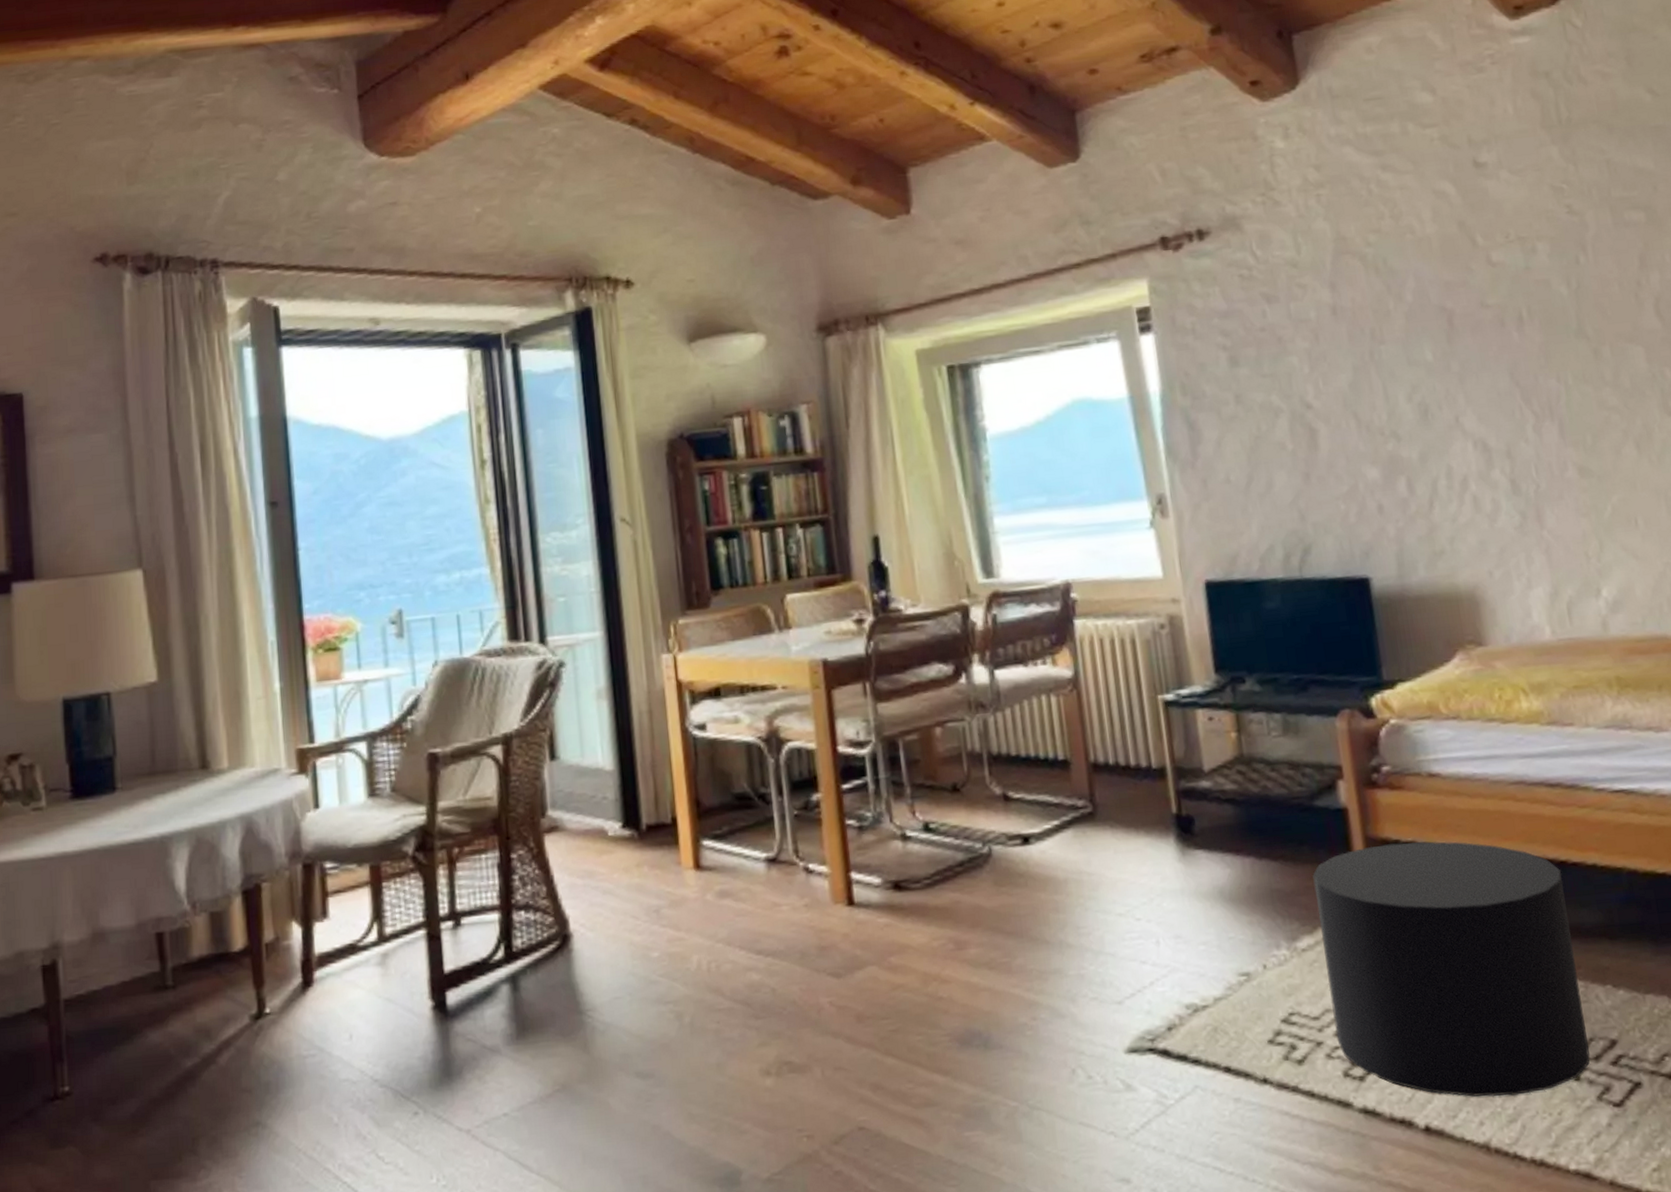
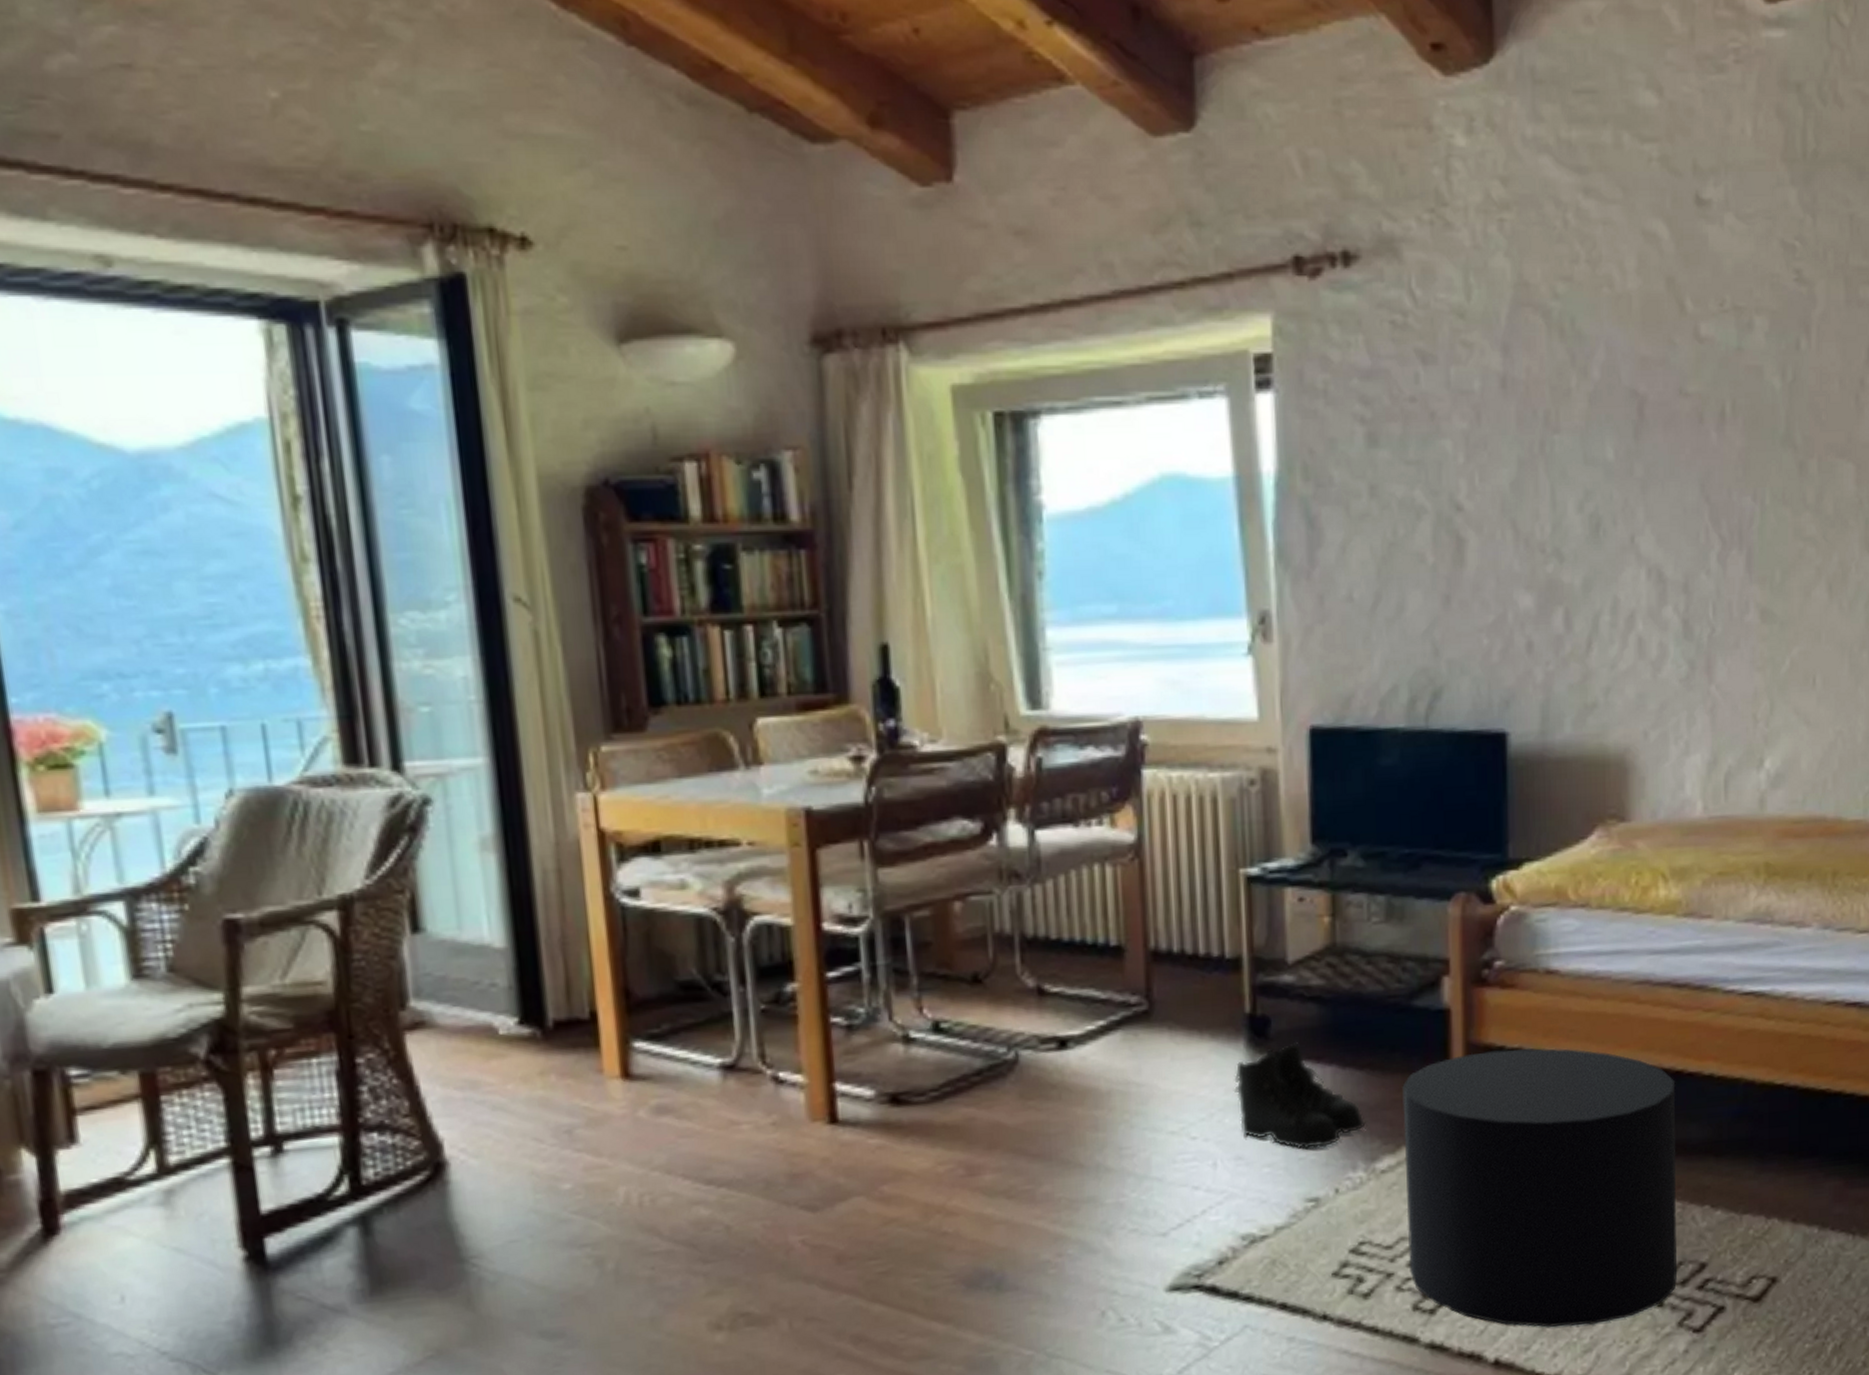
boots: none [1168,838,1284,930] -> present [1234,1042,1366,1150]

